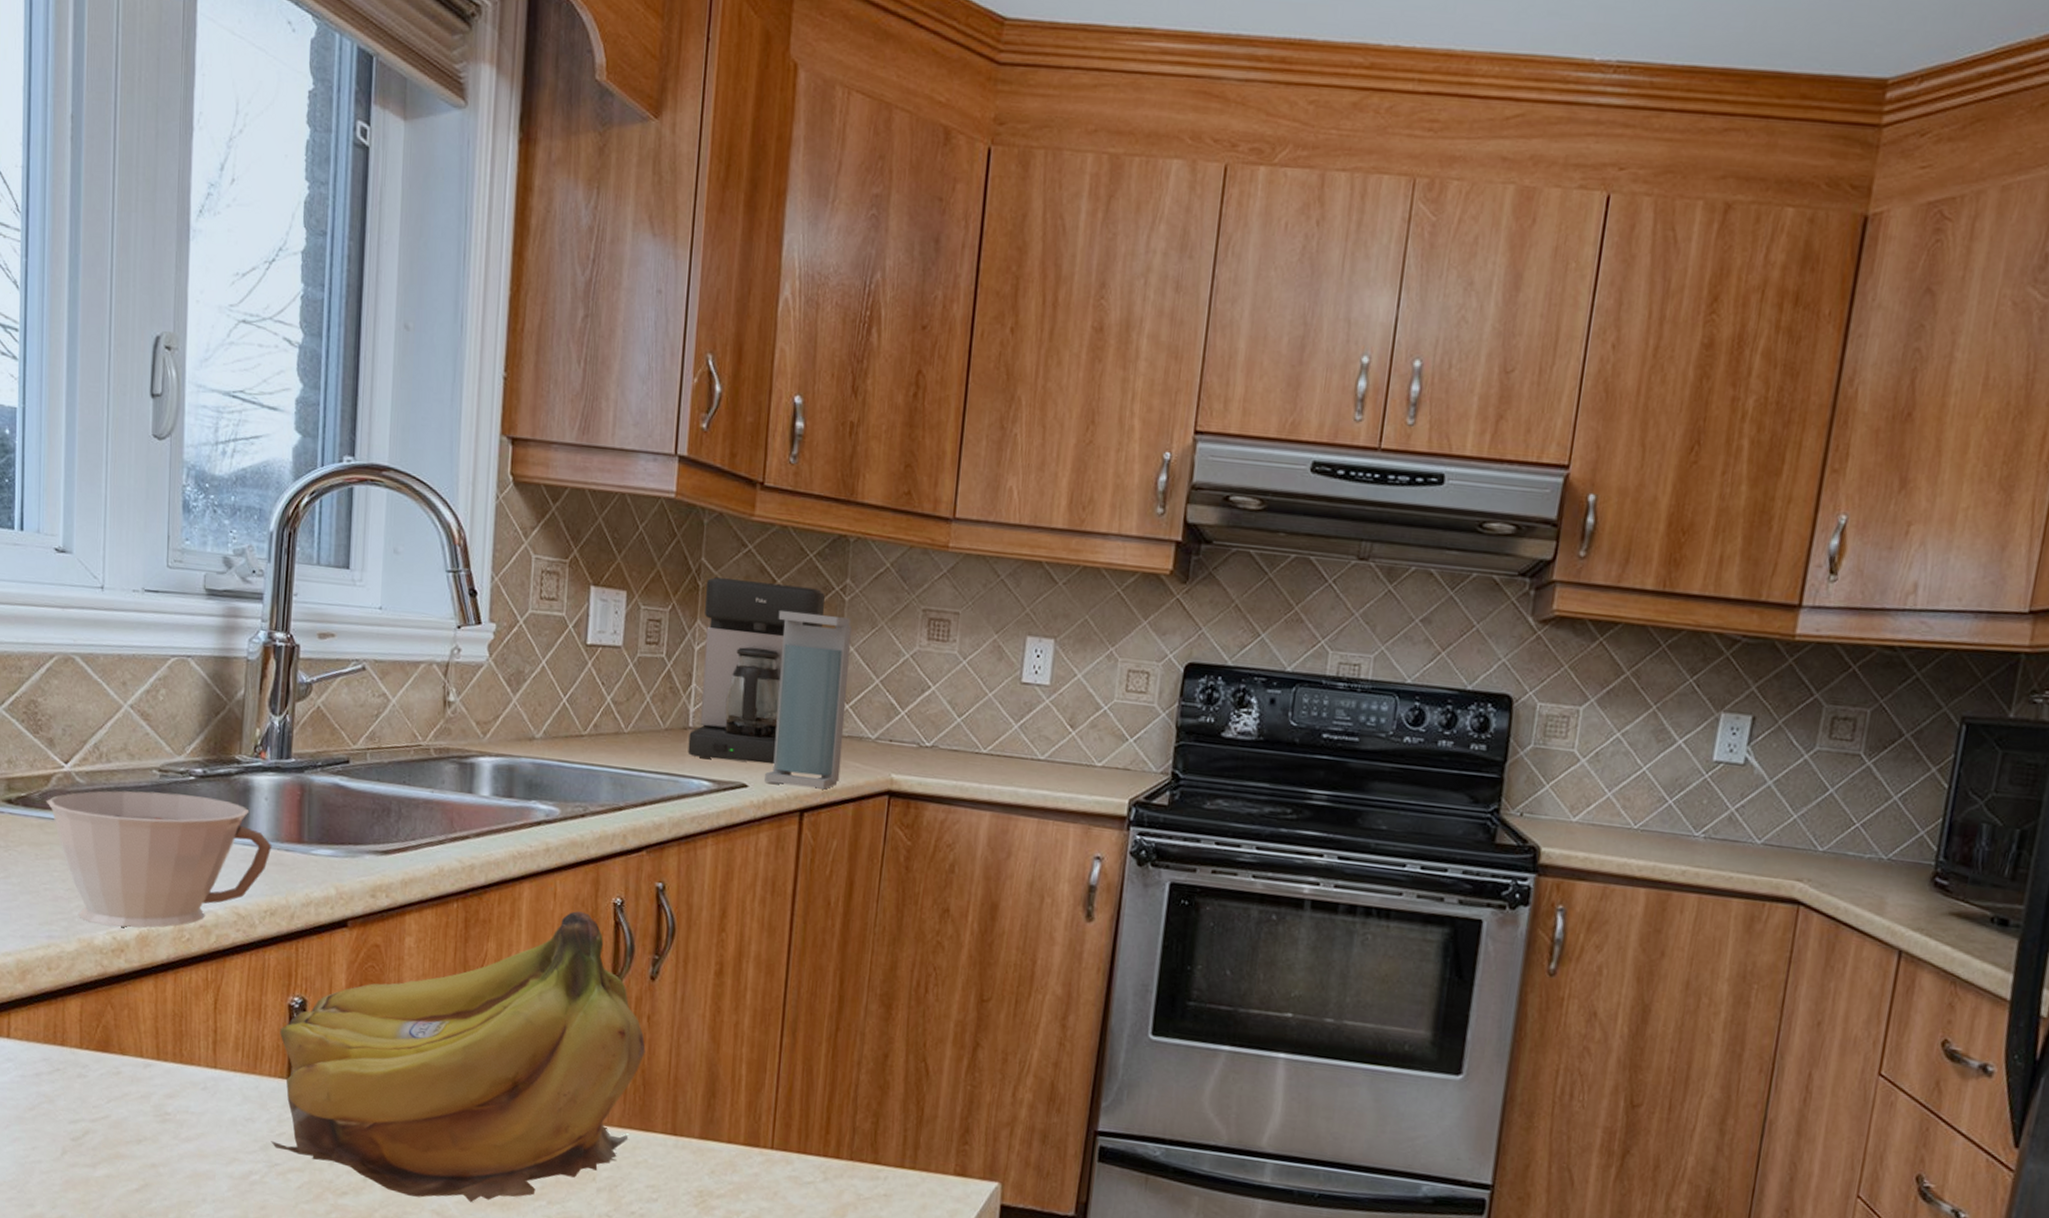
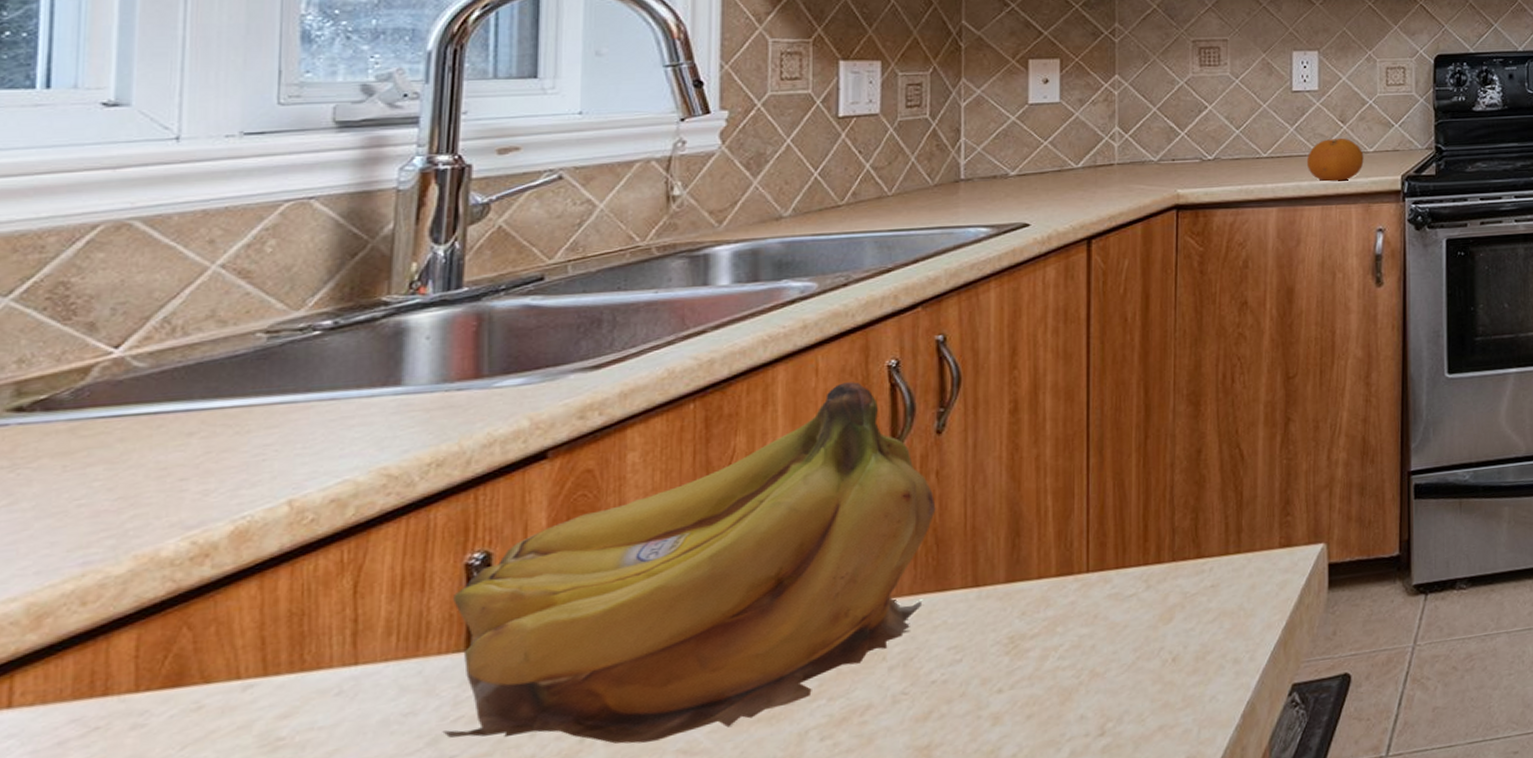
teacup: present [46,790,272,929] -> none [81,349,438,532]
coffee maker: present [688,577,825,764] -> none [961,35,1094,207]
soap dispenser: present [765,611,852,790] -> none [1047,56,1125,218]
fruit: none [1027,744,1091,795] -> present [1306,138,1364,182]

